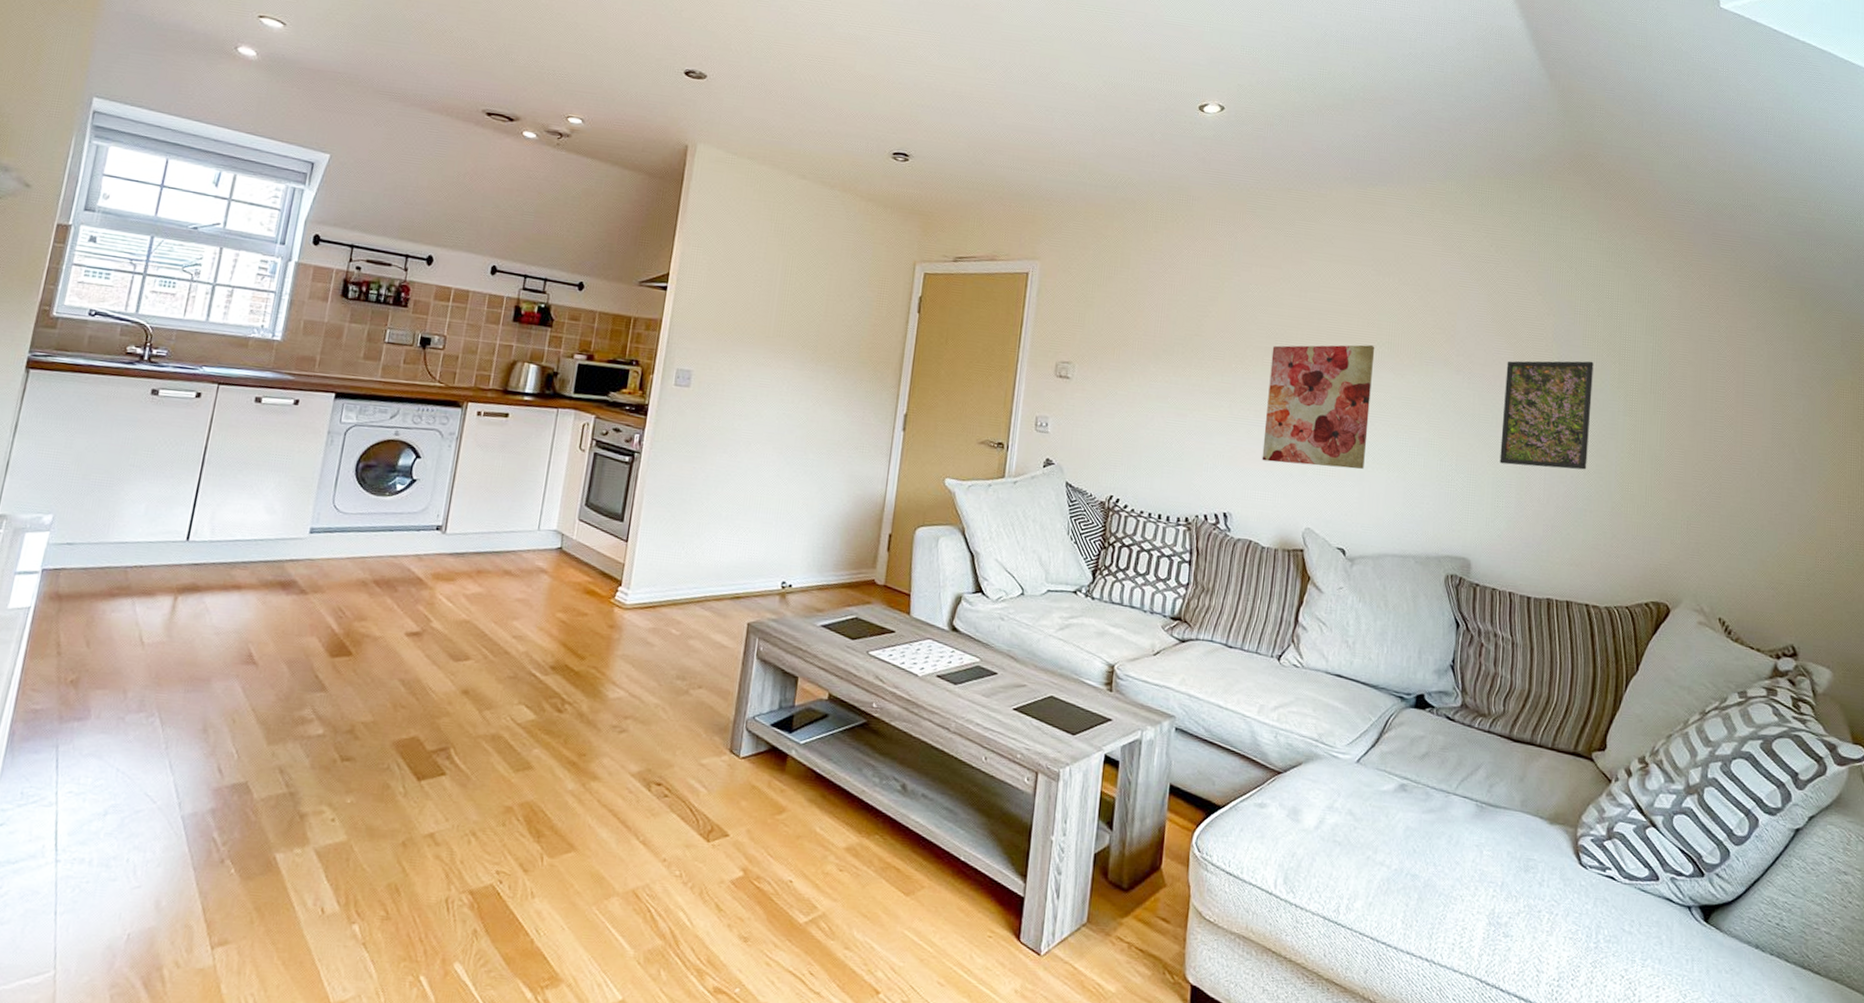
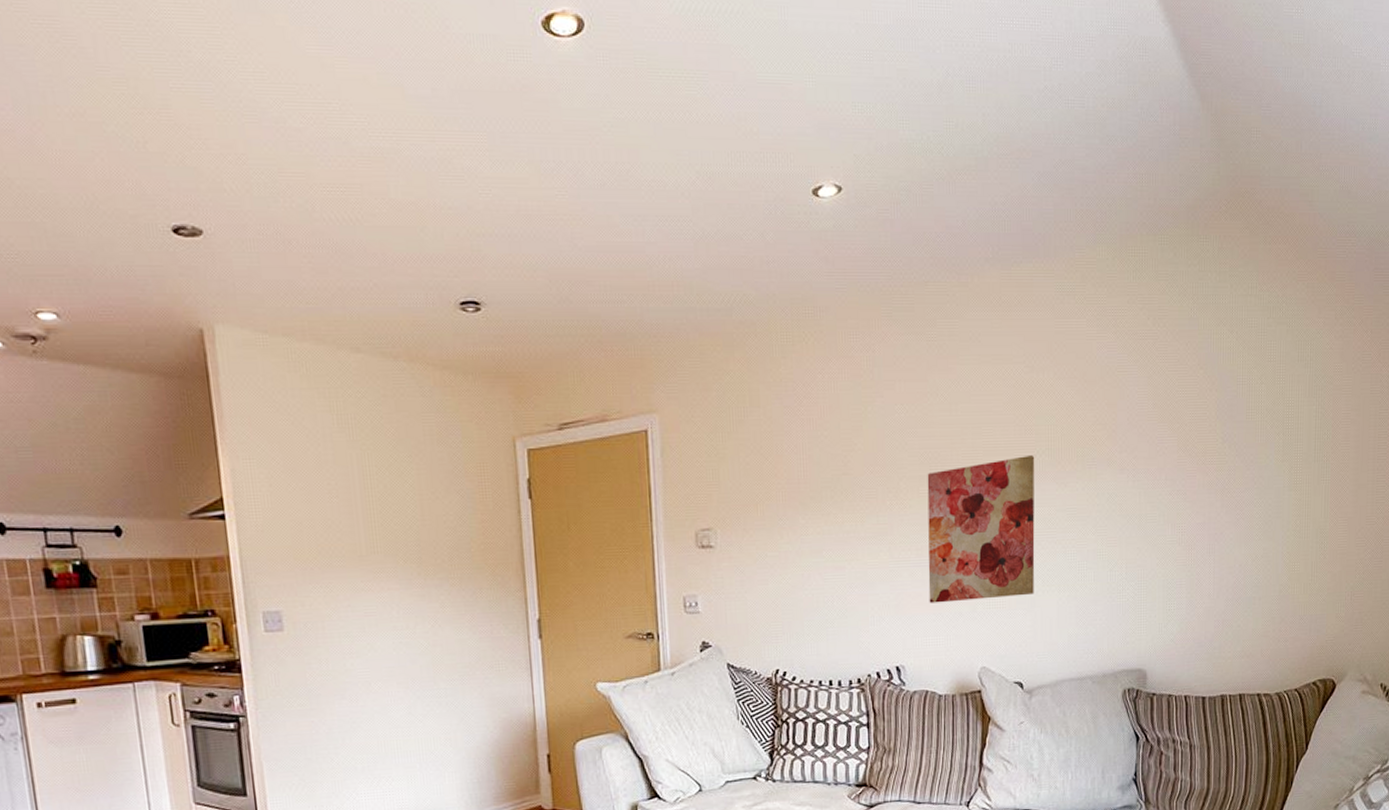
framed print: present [1499,361,1594,470] -> none [1169,436,1258,564]

